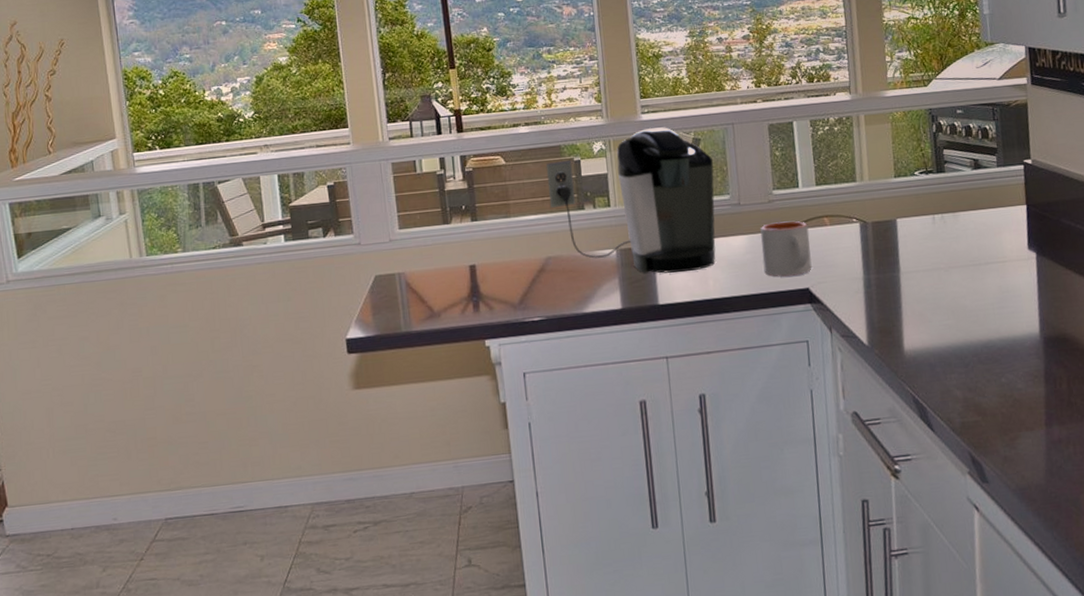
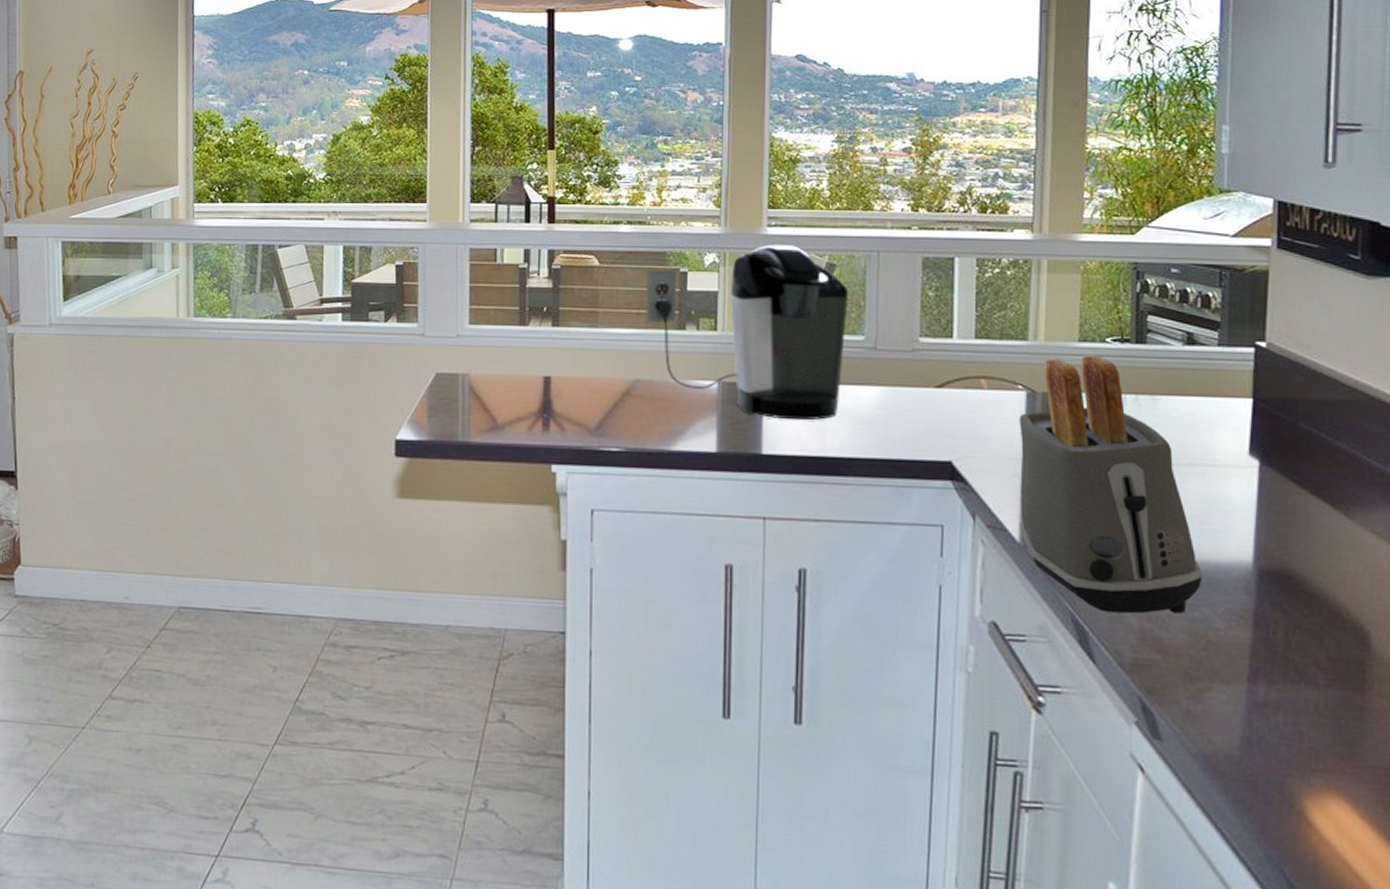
mug: present [760,221,812,277] -> none [897,376,960,444]
toaster: none [856,185,1005,390] -> present [1019,354,1203,614]

